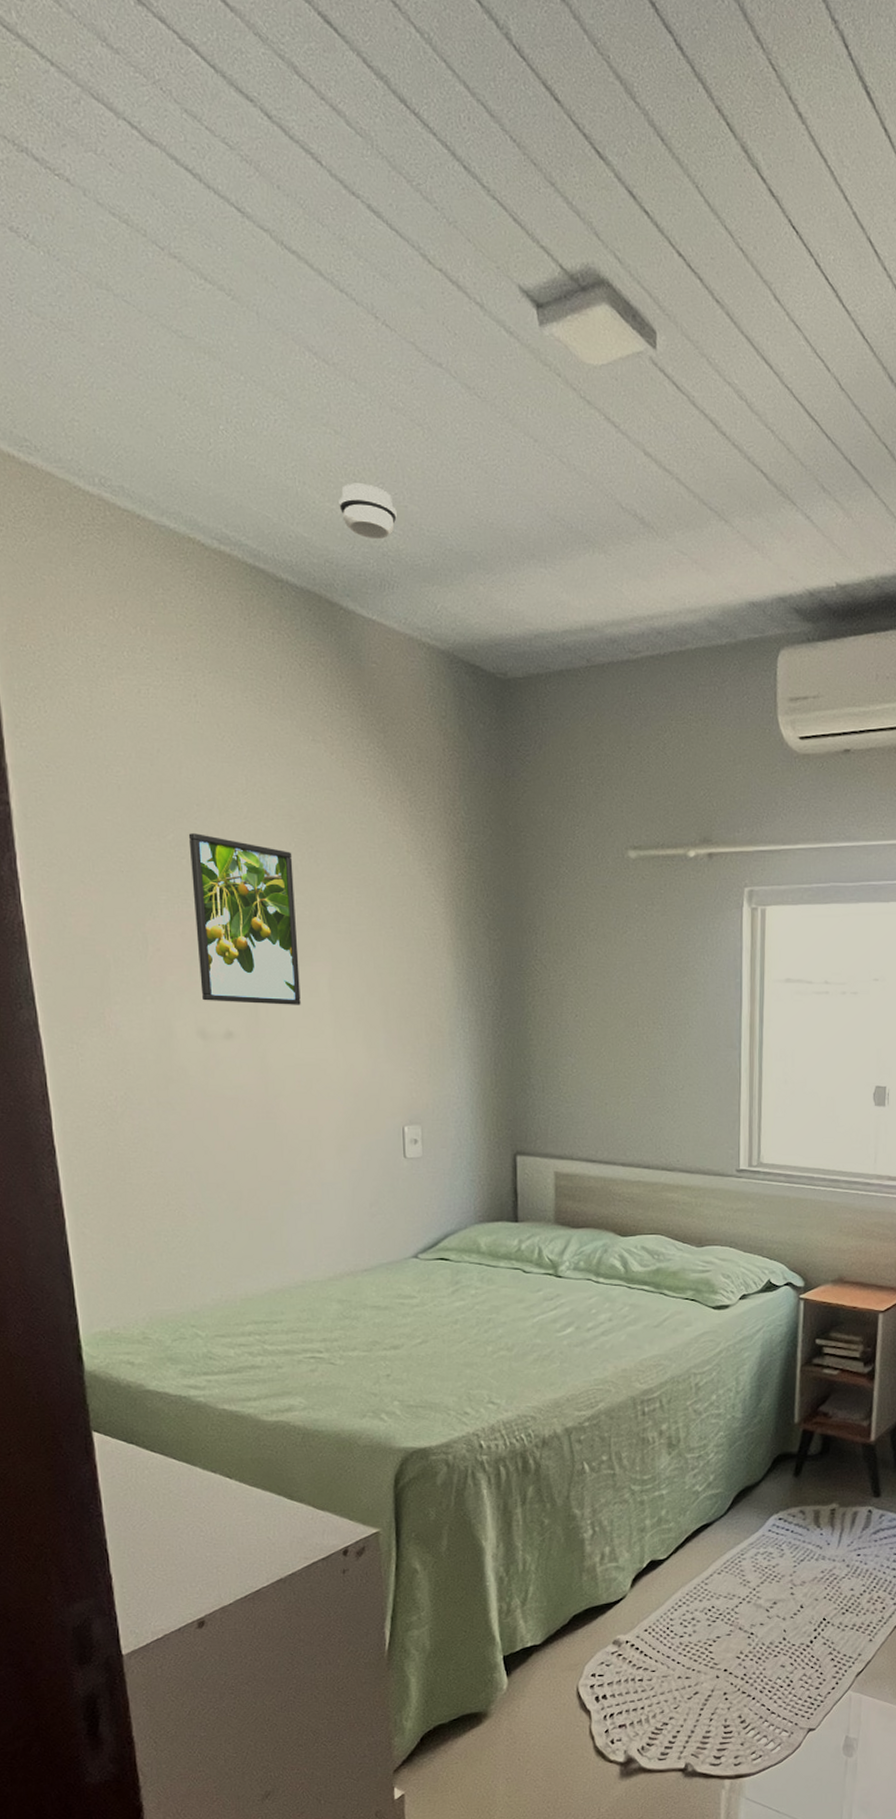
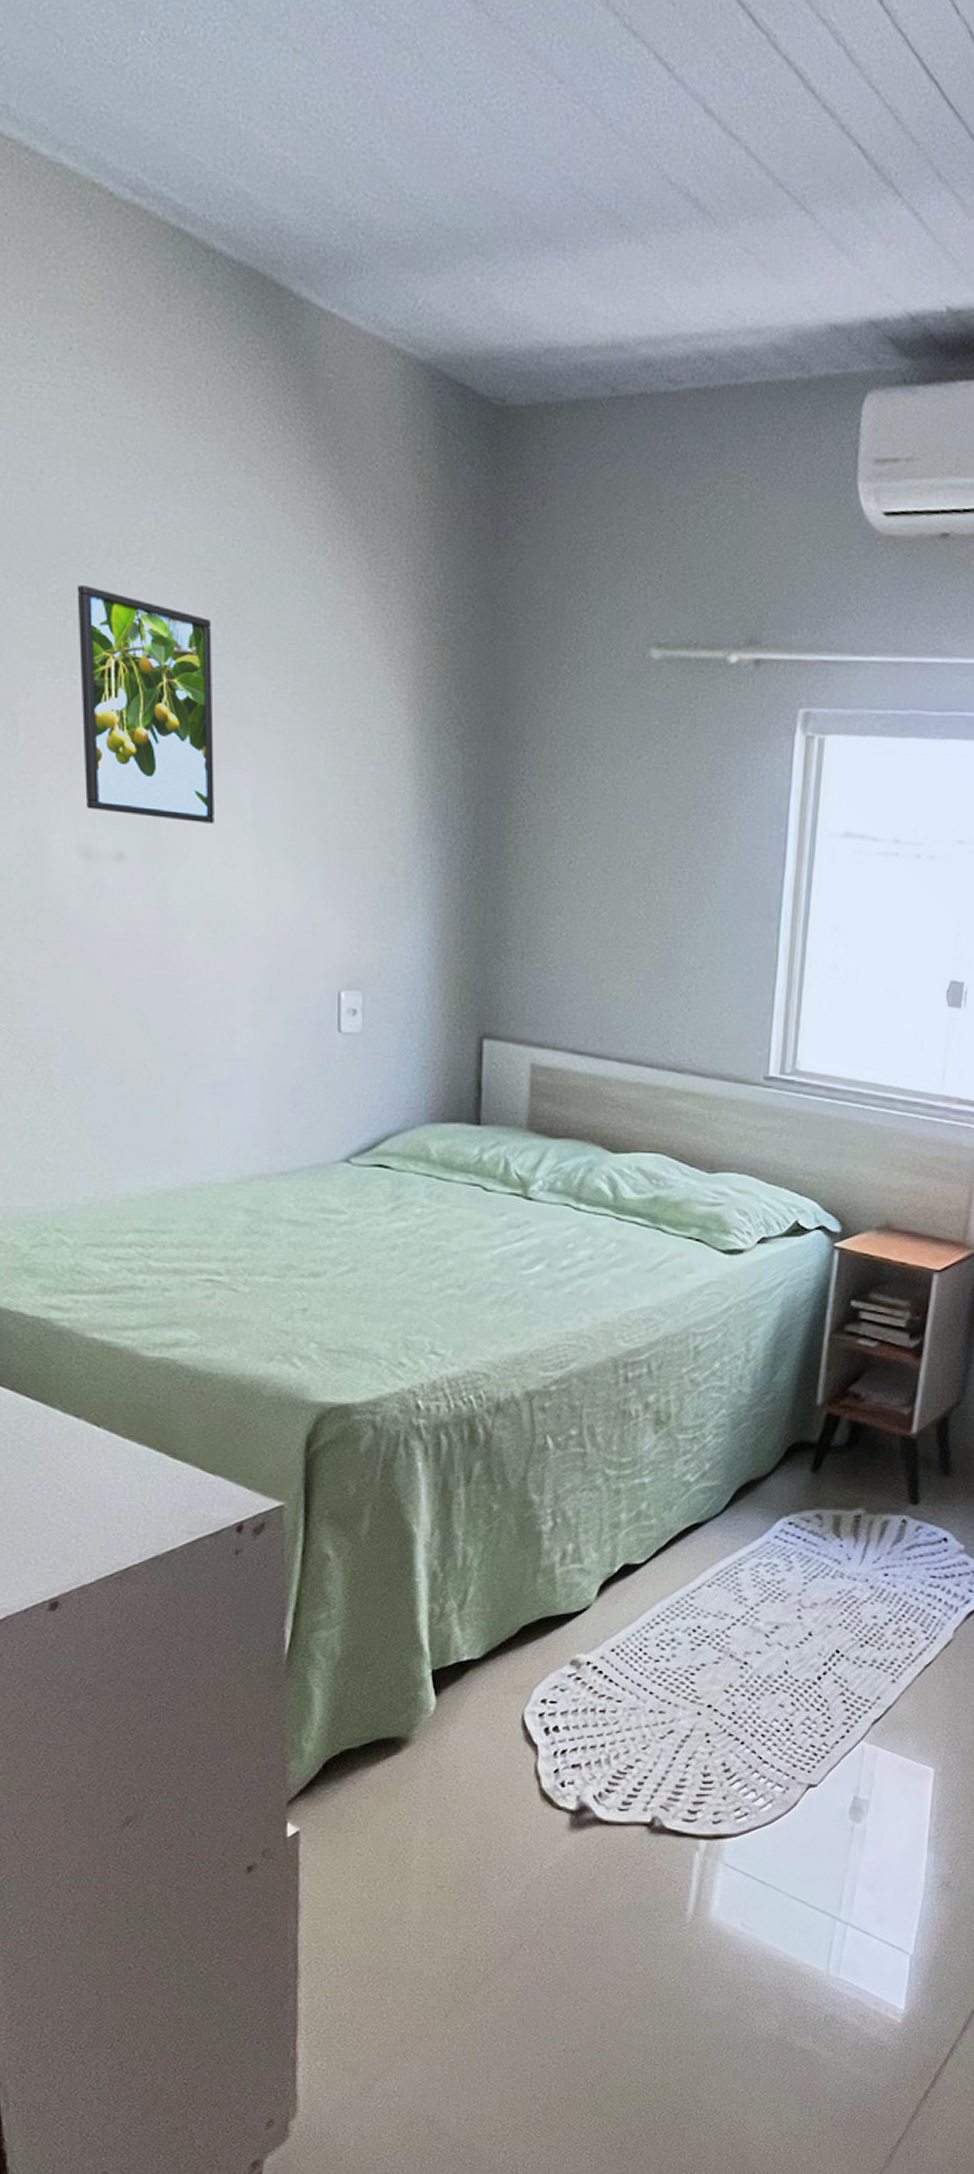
smoke detector: present [339,483,397,540] -> none [295,122,371,204]

